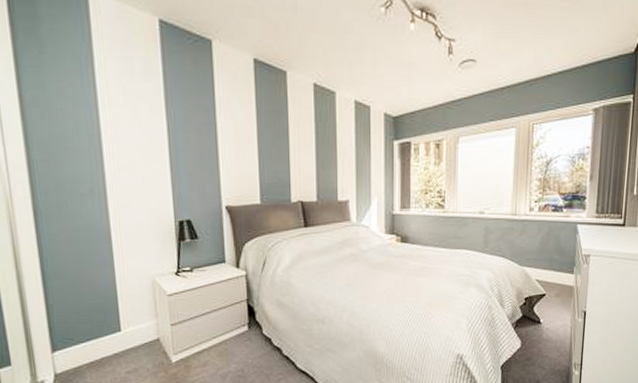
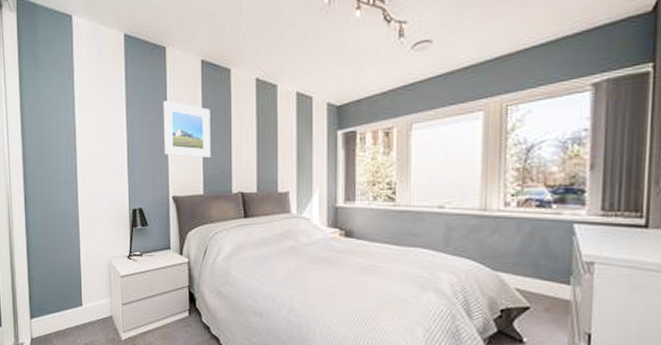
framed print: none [210,101,267,165] -> present [163,101,211,158]

